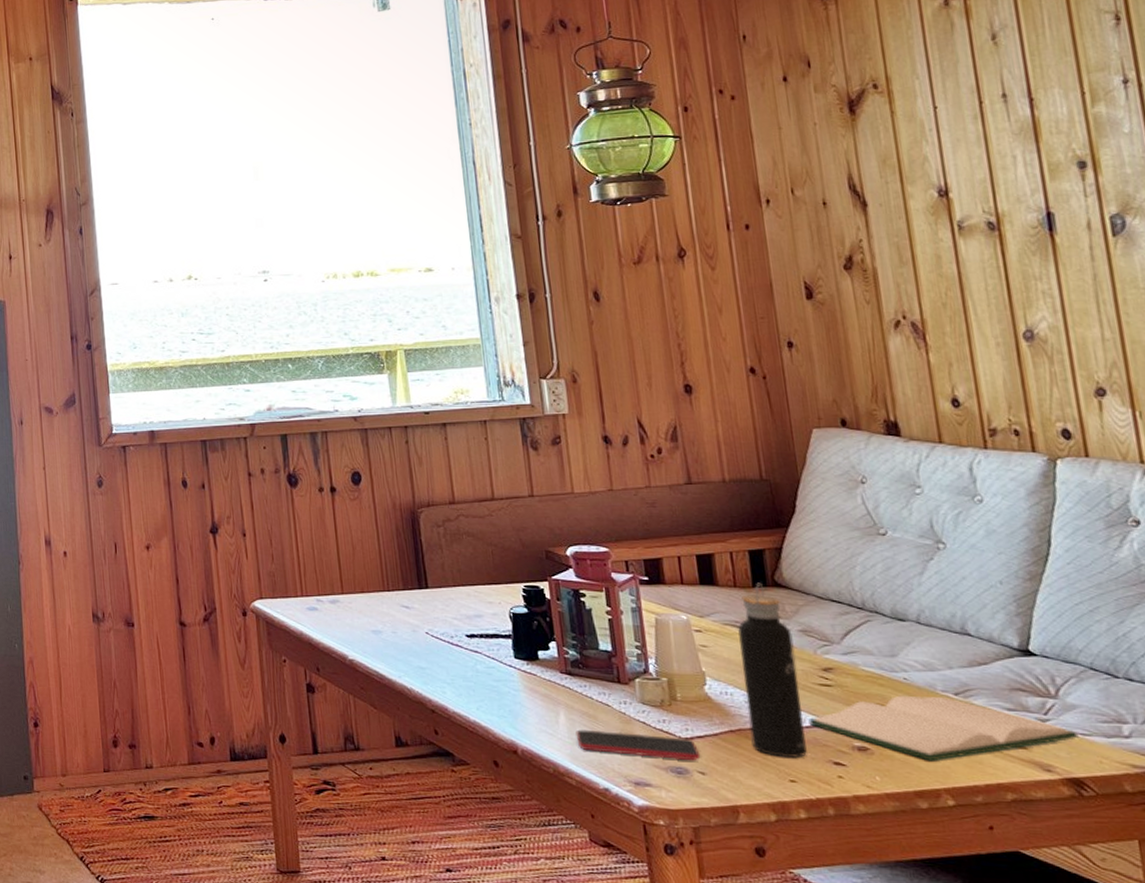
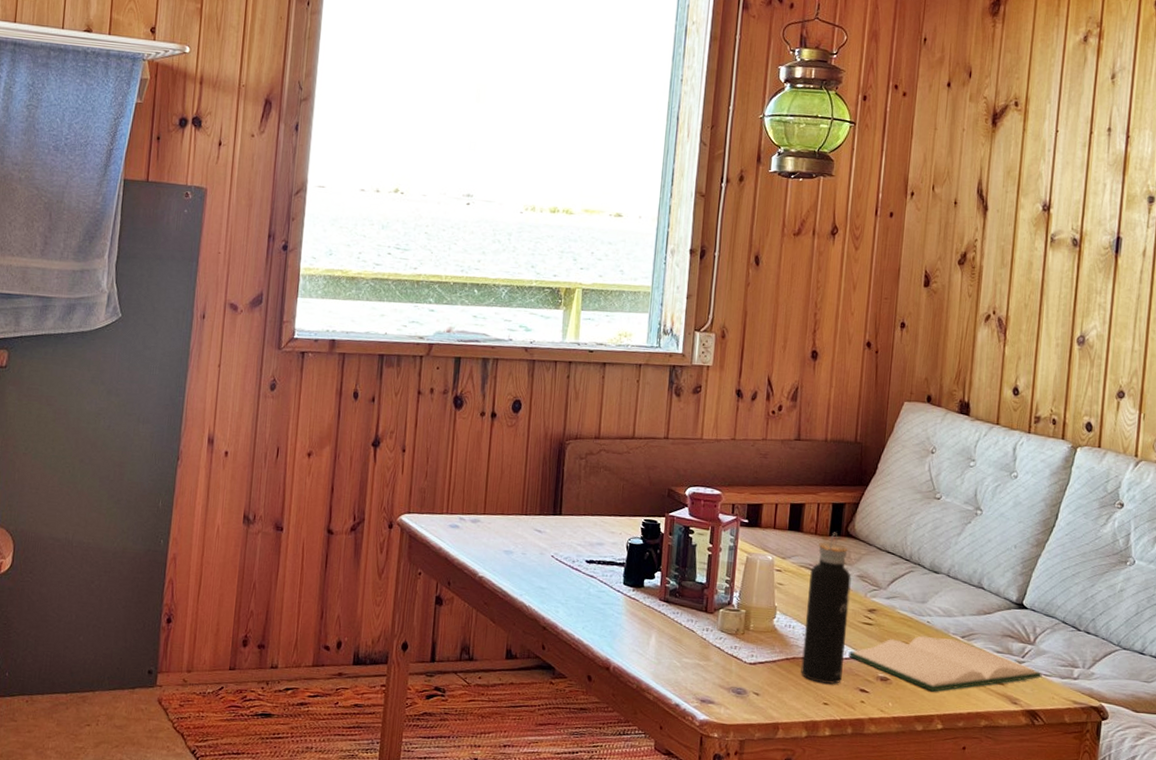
smartphone: present [576,729,700,761] -> none [661,651,758,683]

